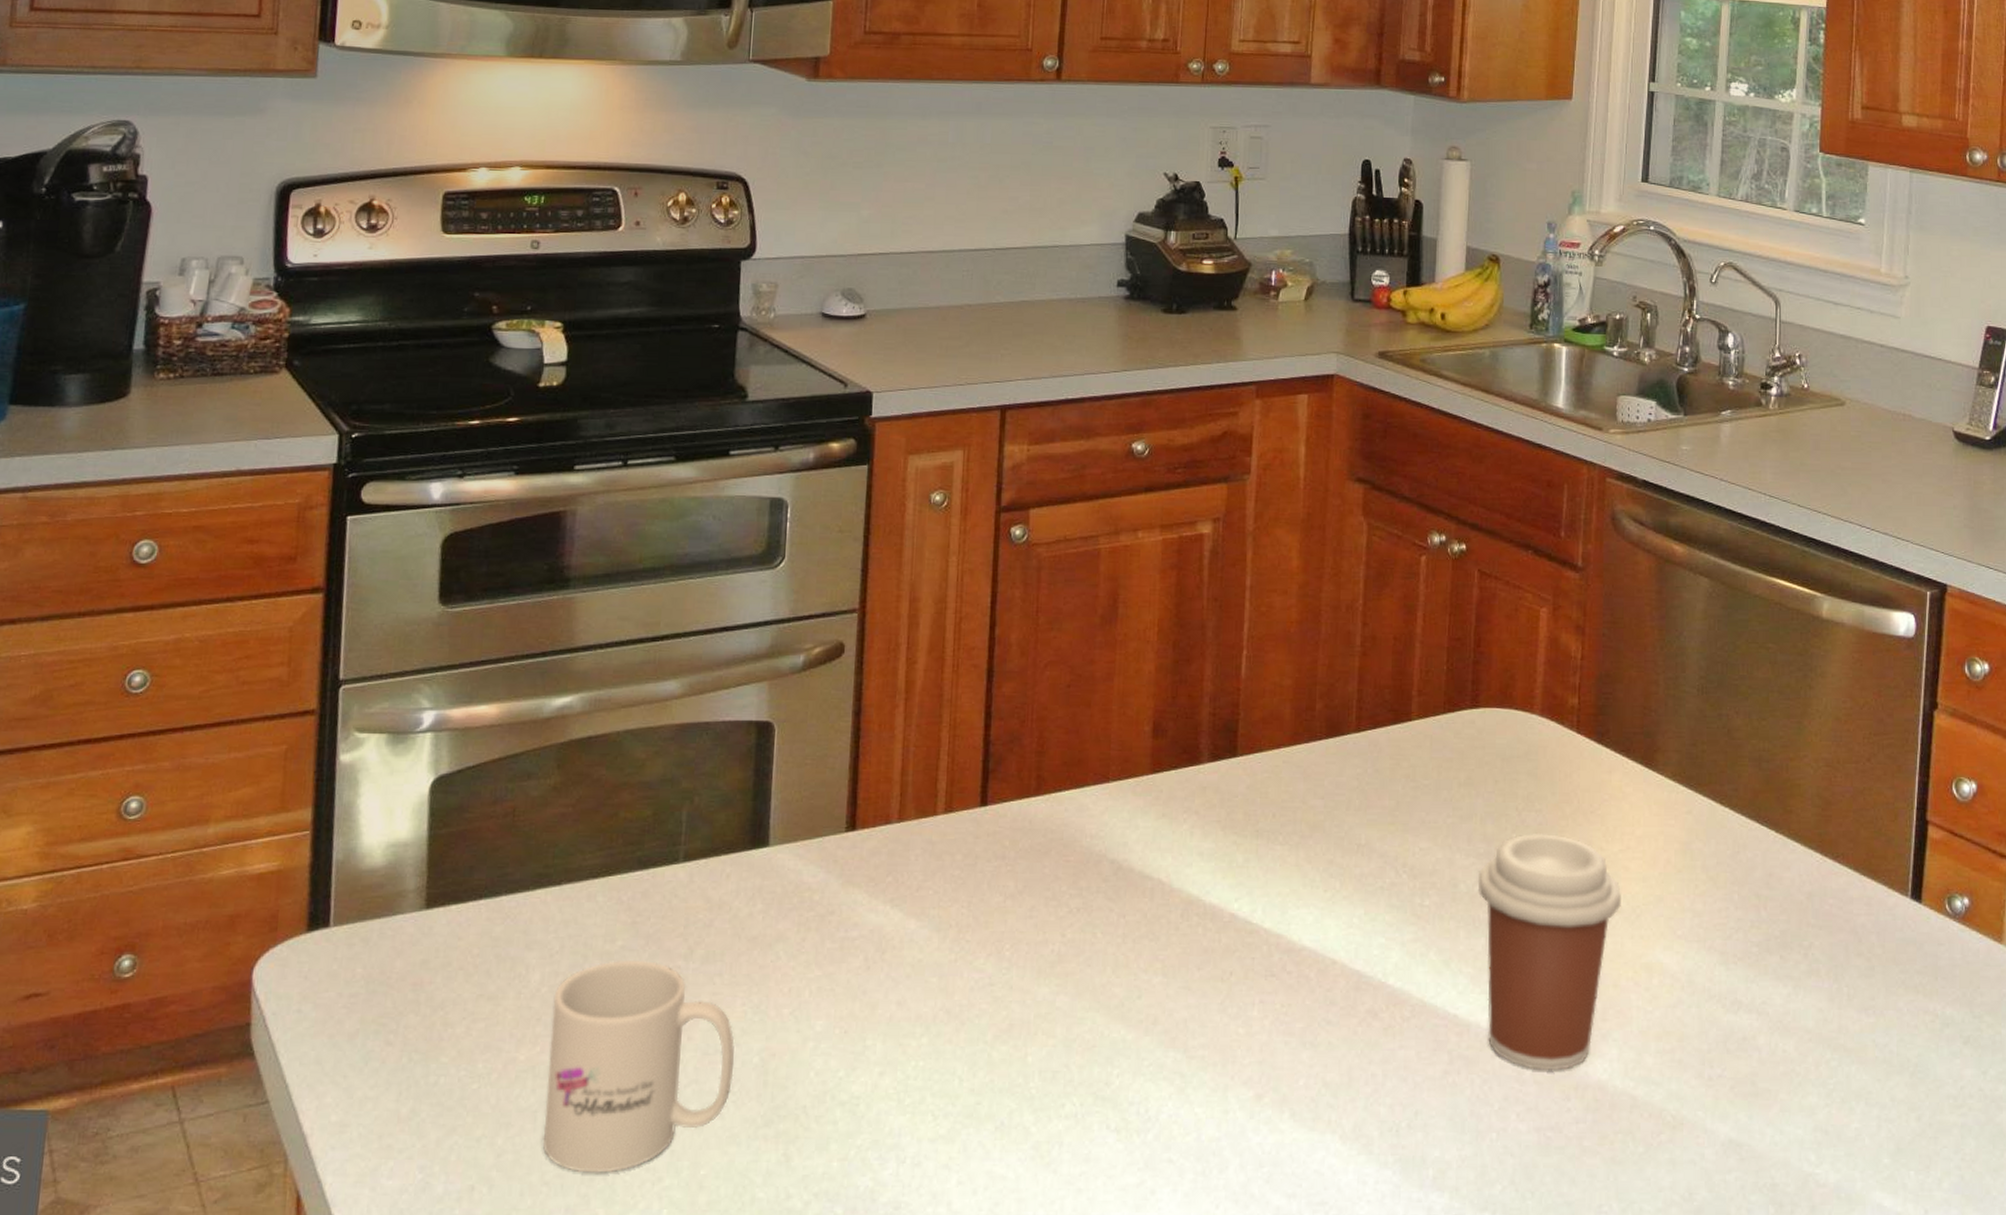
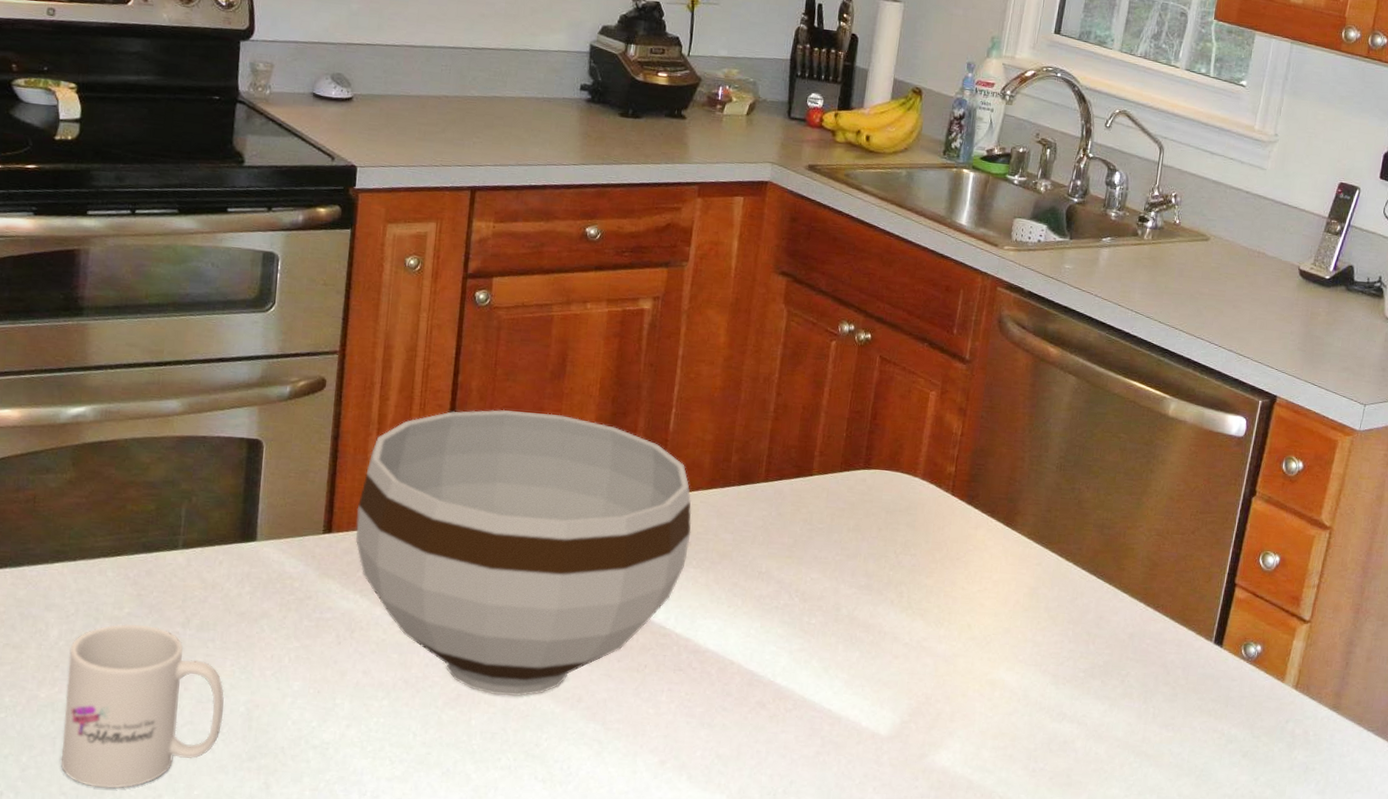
bowl: none [883,665,1275,1021] -> present [355,409,692,696]
coffee cup: present [1477,832,1621,1071] -> none [855,572,976,757]

